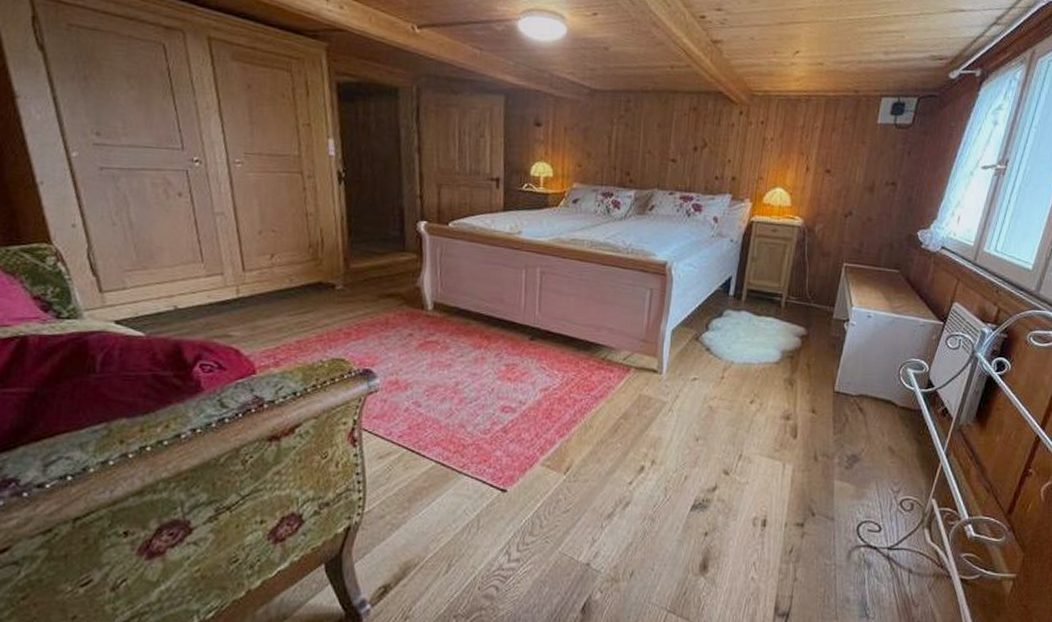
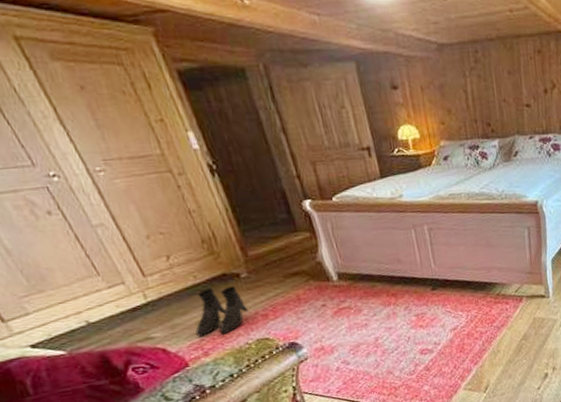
boots: none [274,293,333,347] -> present [195,286,248,337]

